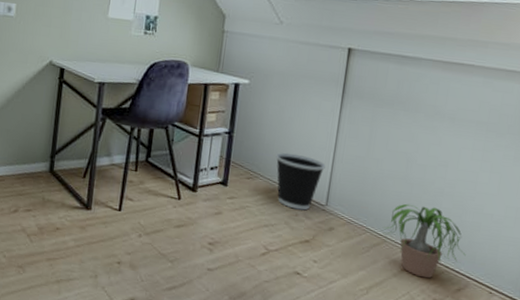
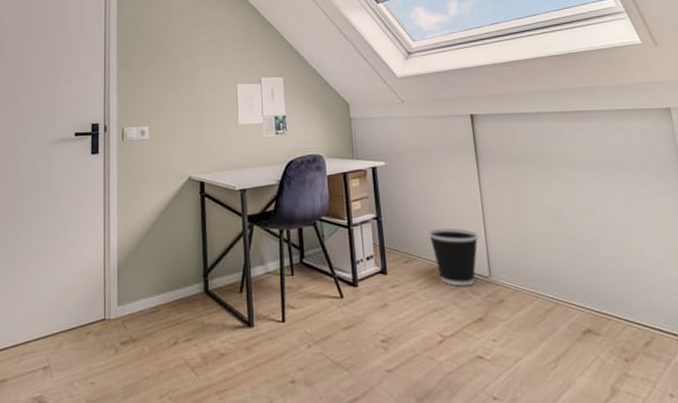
potted plant: present [383,203,466,279] -> none [552,258,642,337]

